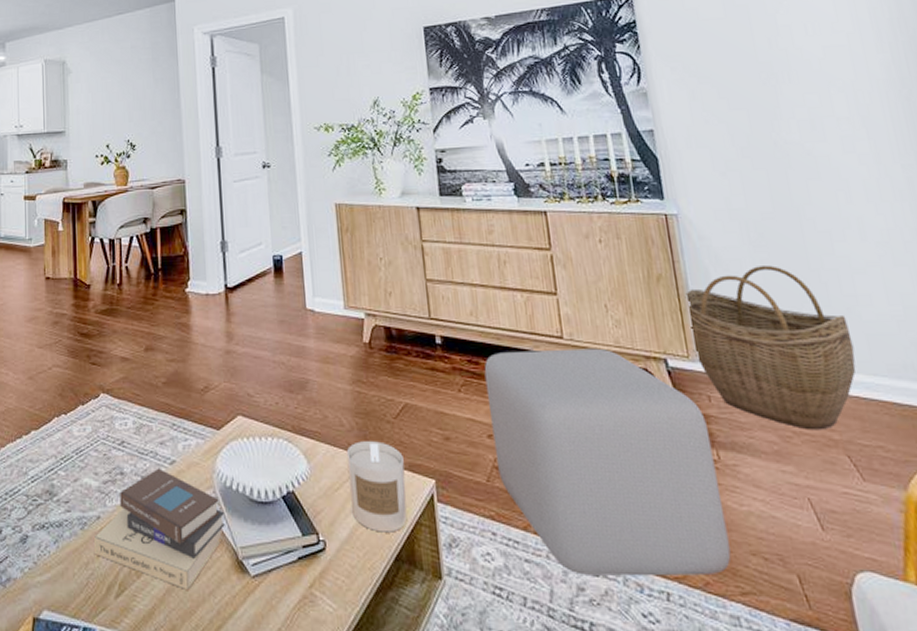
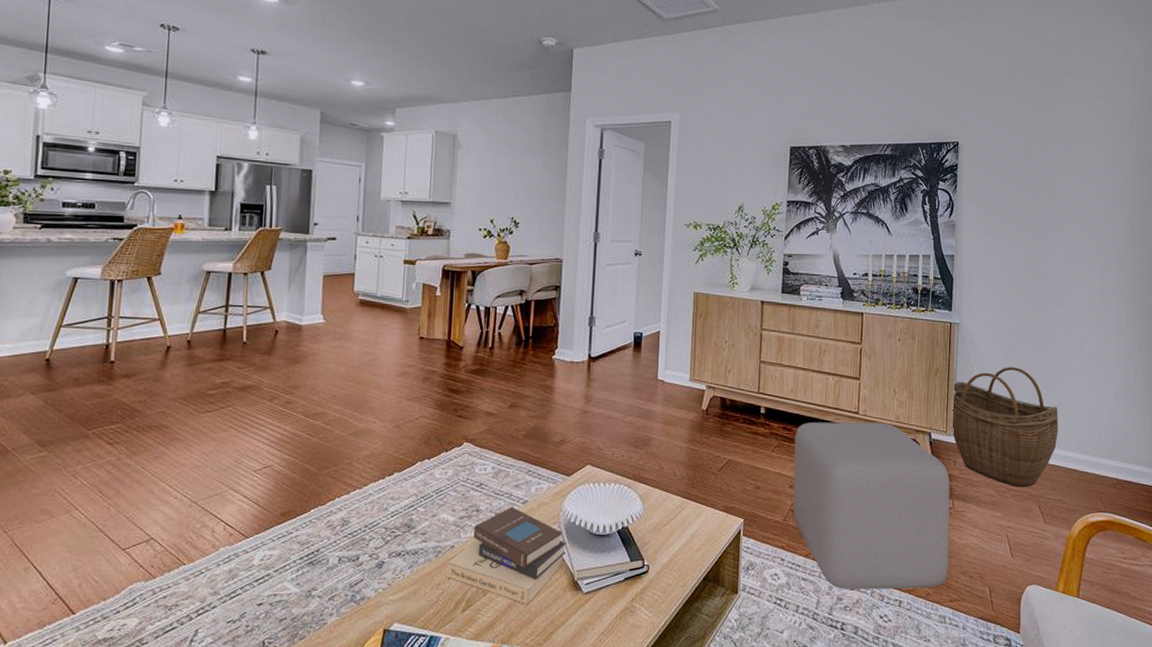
candle: present [346,441,408,533] -> none [673,488,721,559]

